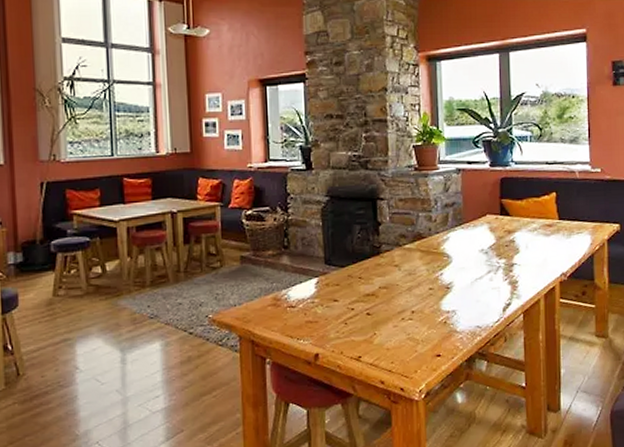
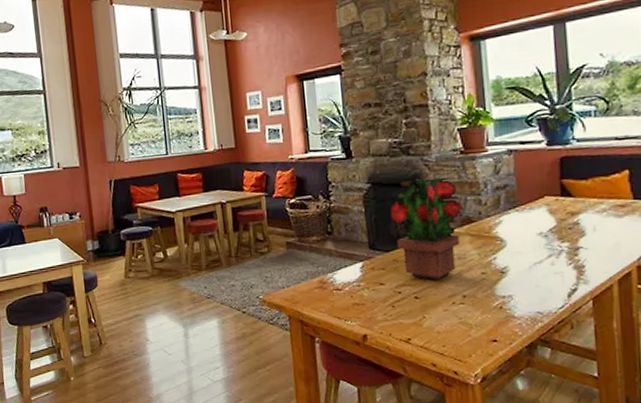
potted plant: none [346,193,413,296] -> present [389,177,462,280]

